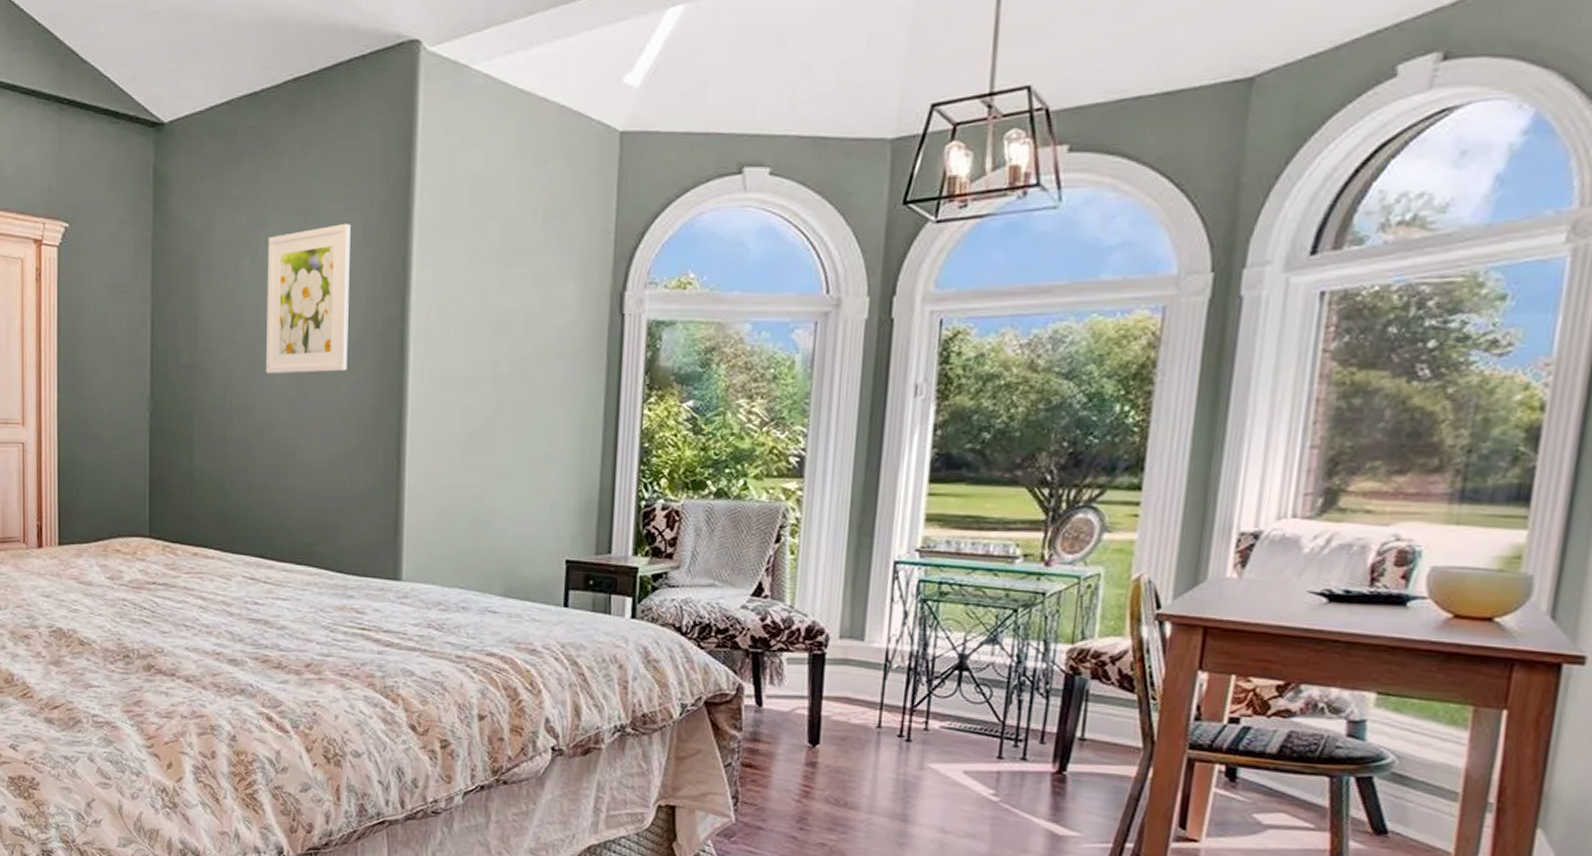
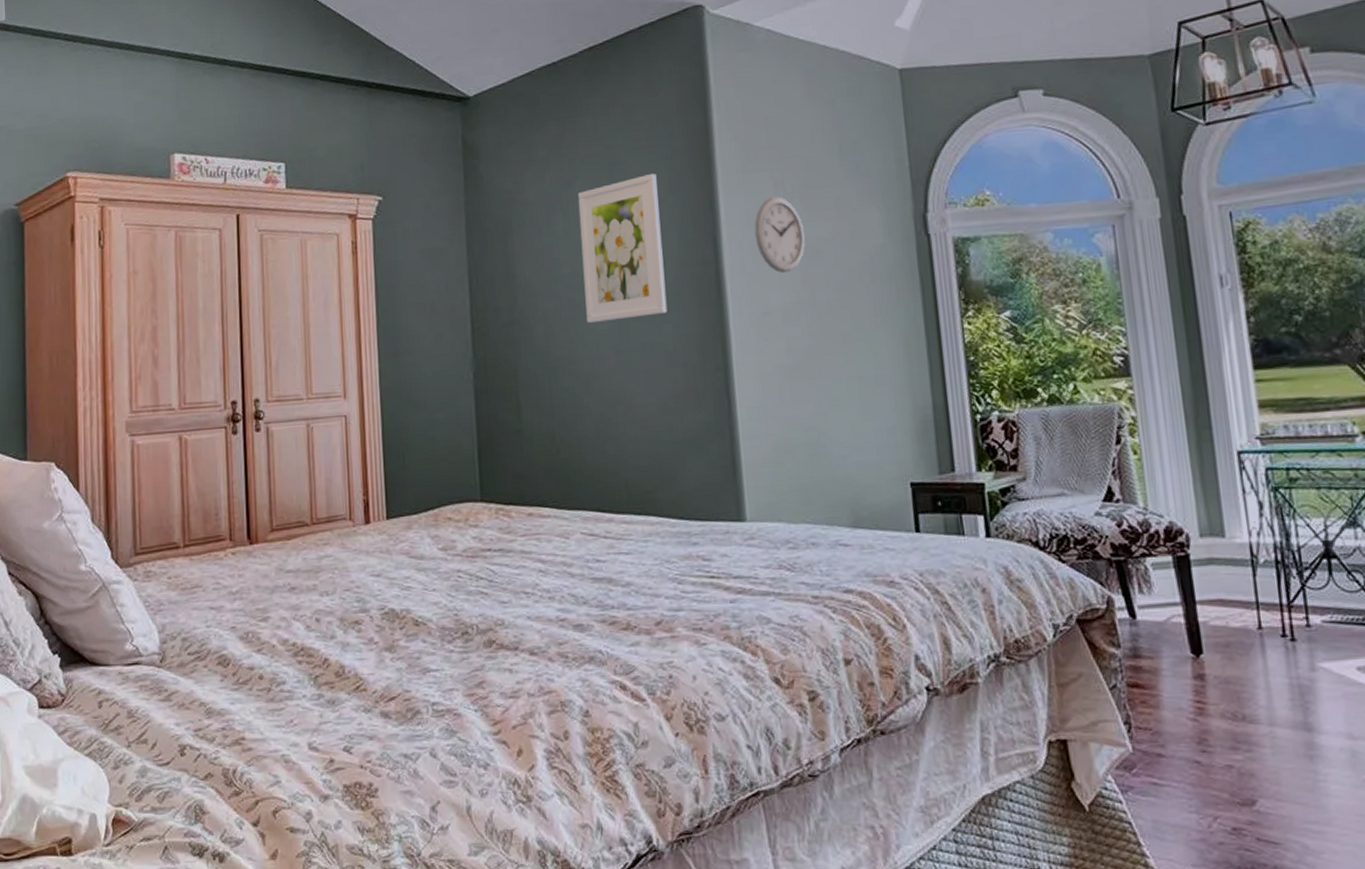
wall clock: none [444,260,495,340] -> present [754,197,805,273]

